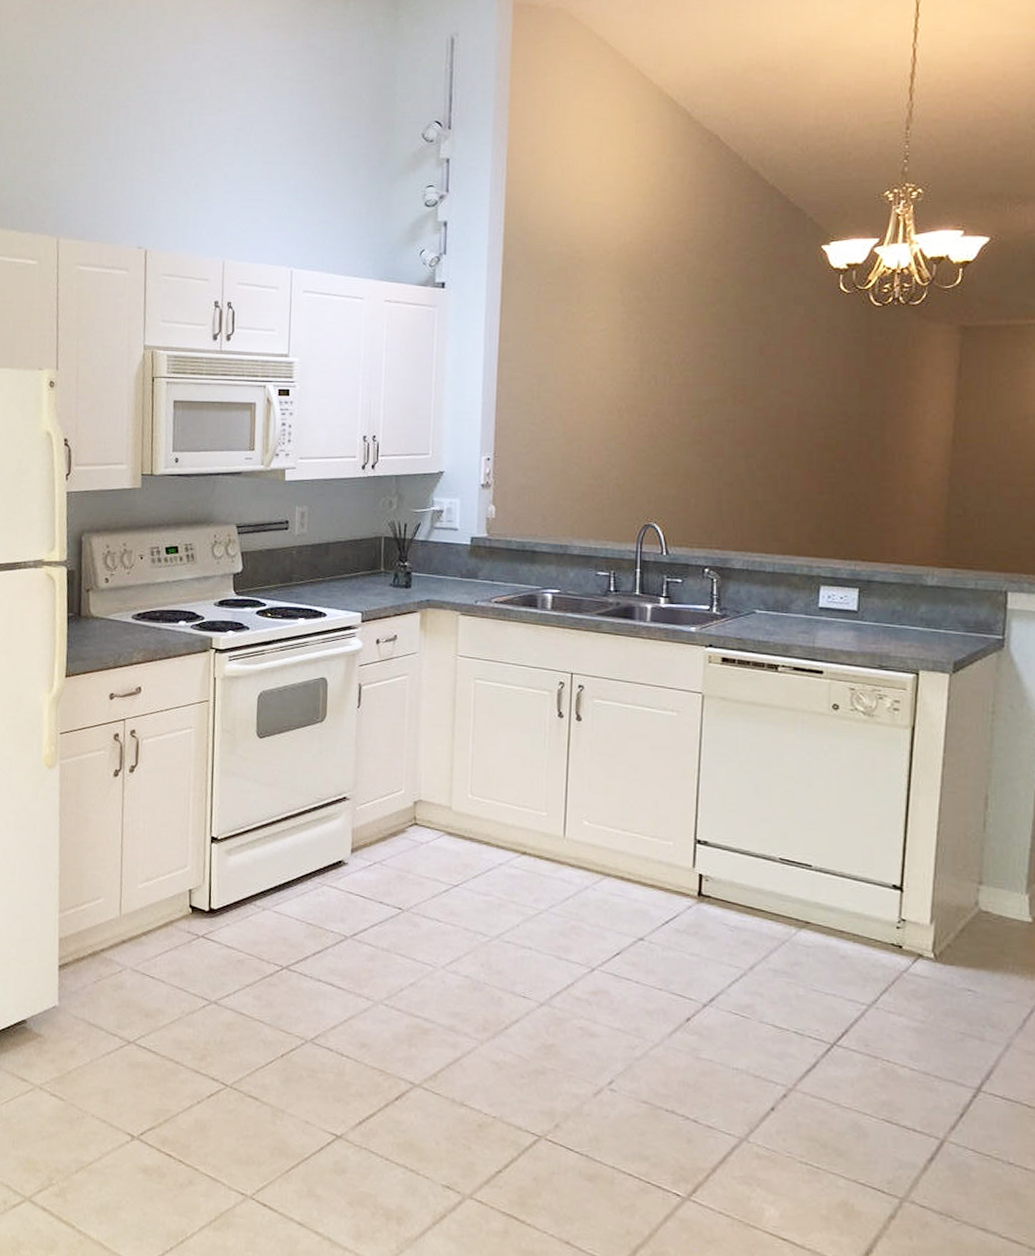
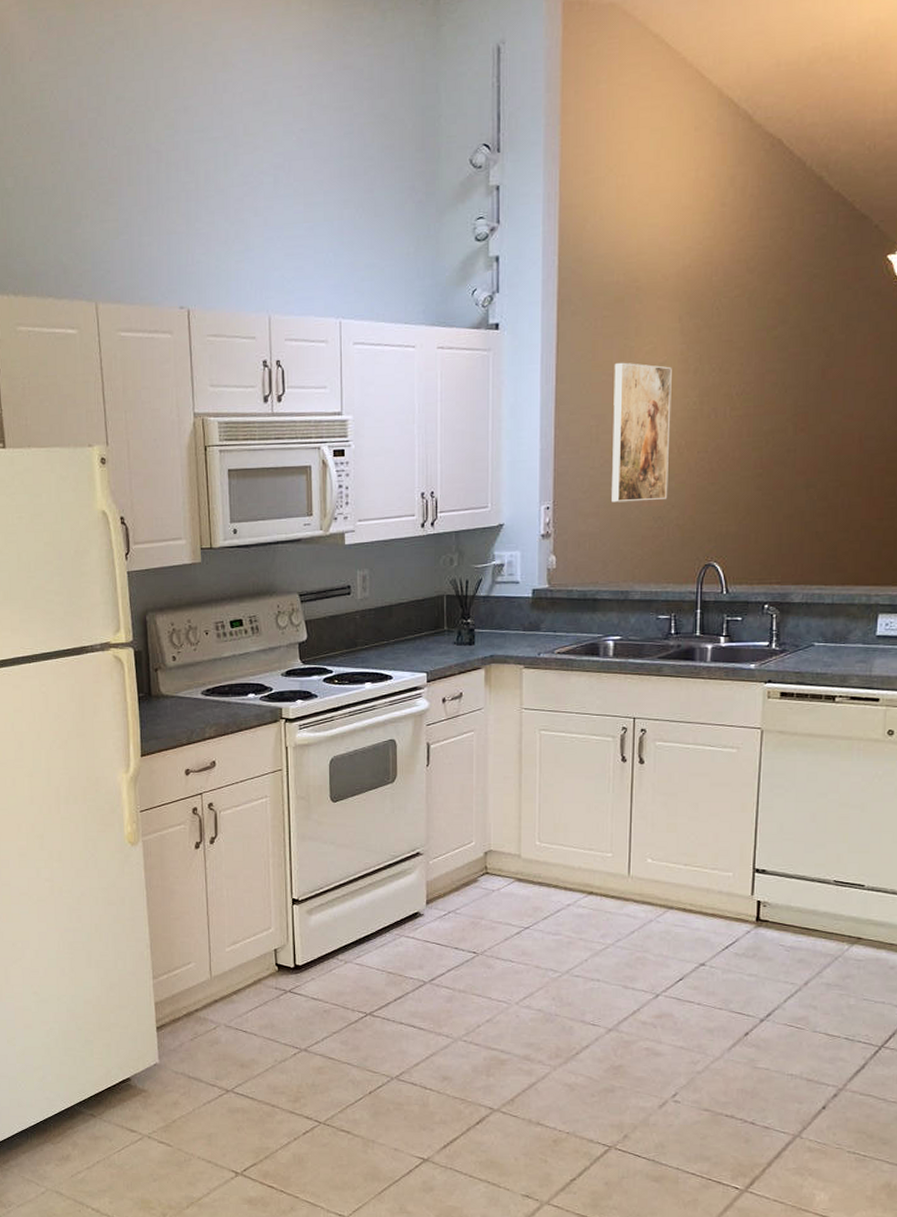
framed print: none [551,326,613,459] -> present [610,362,672,503]

